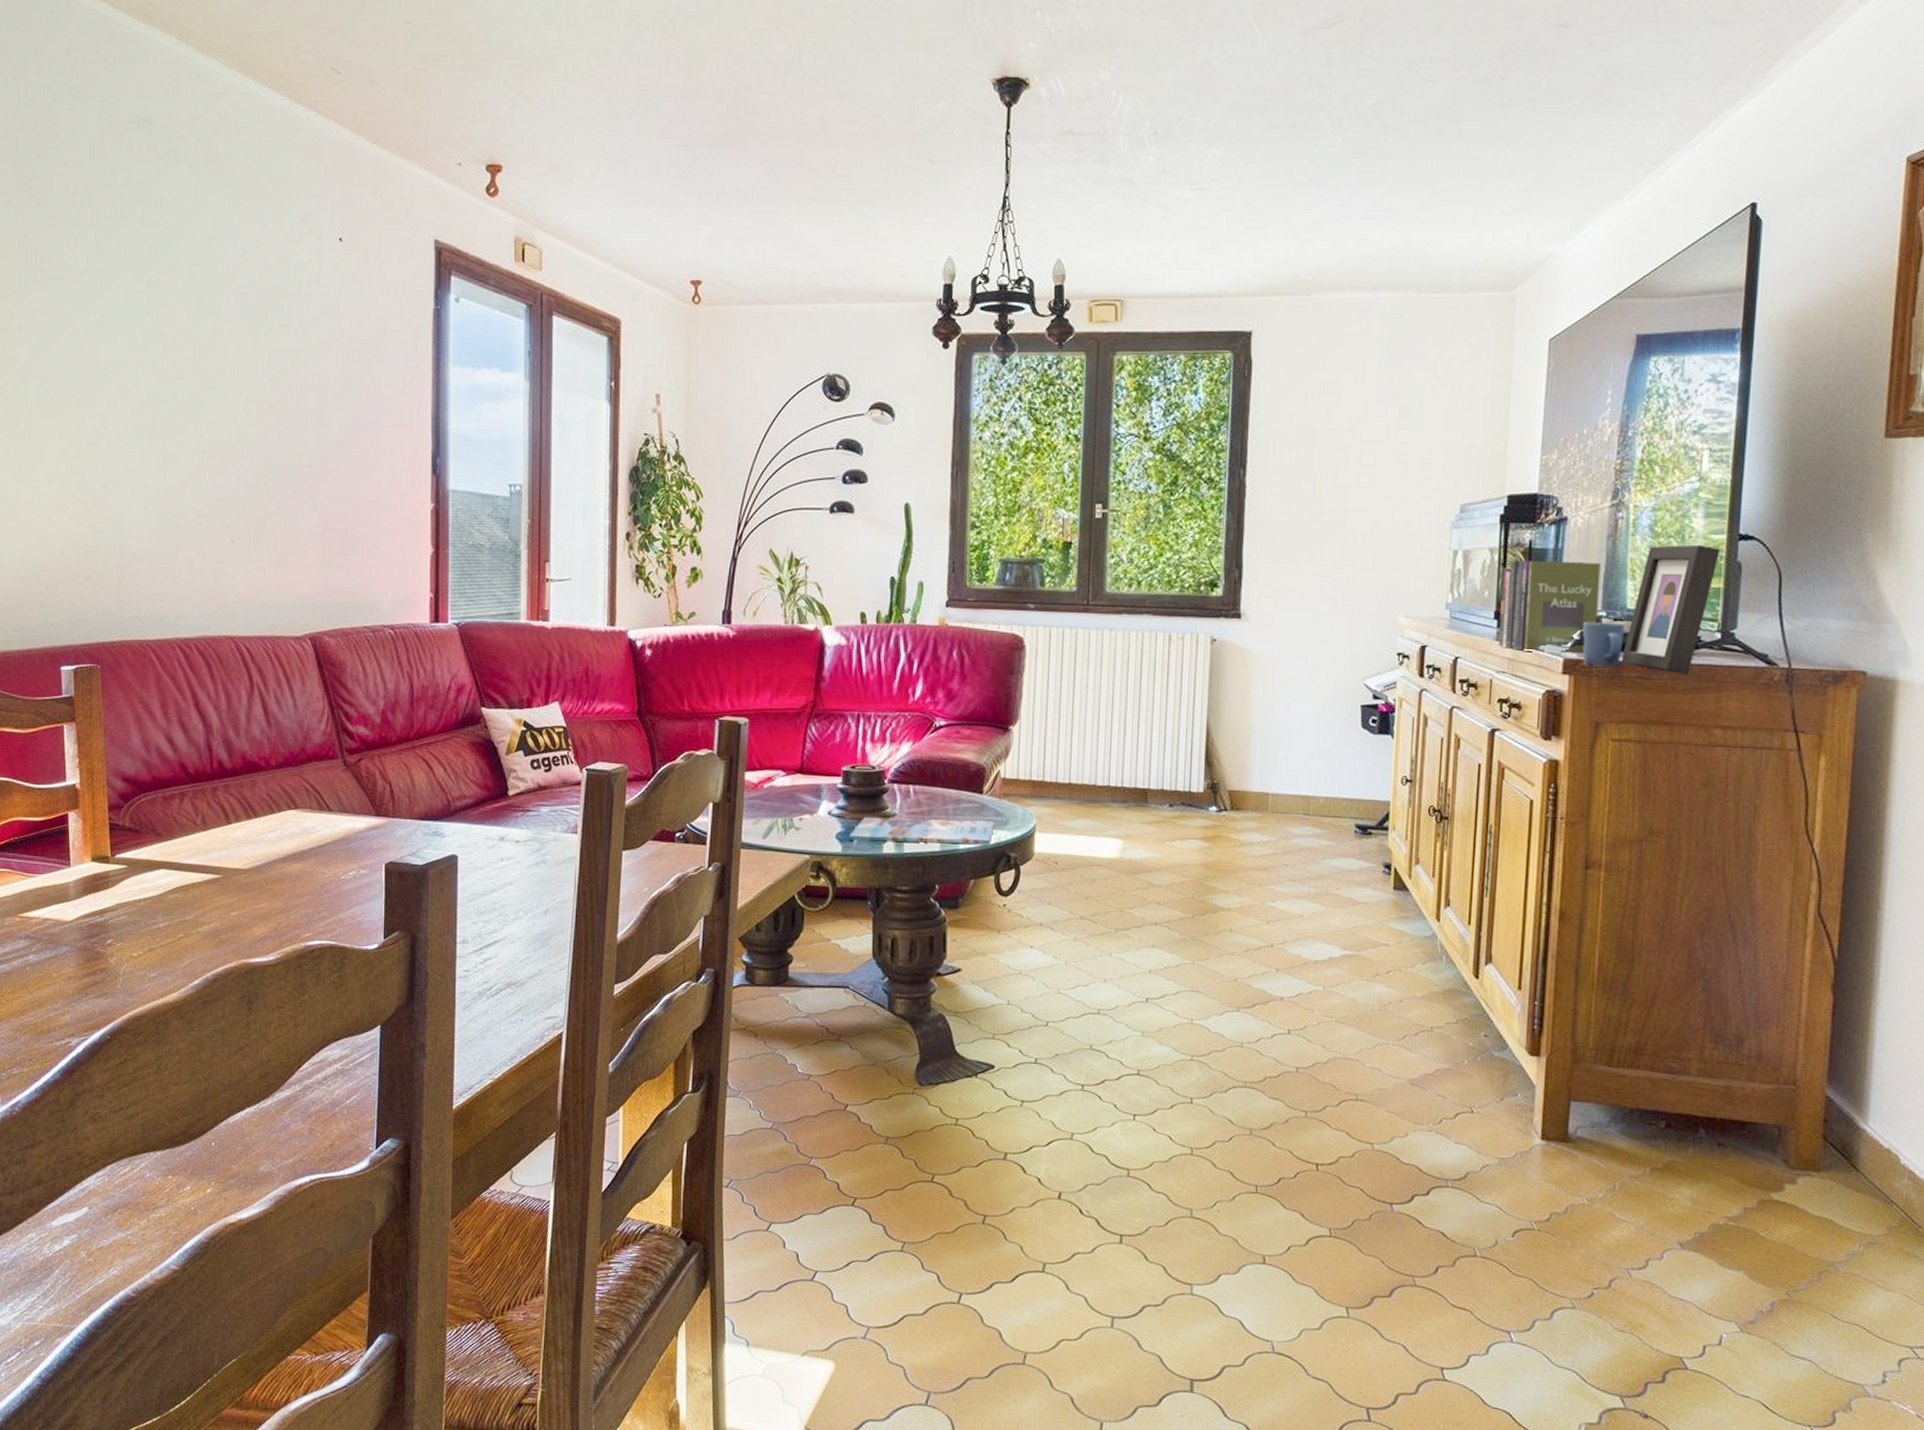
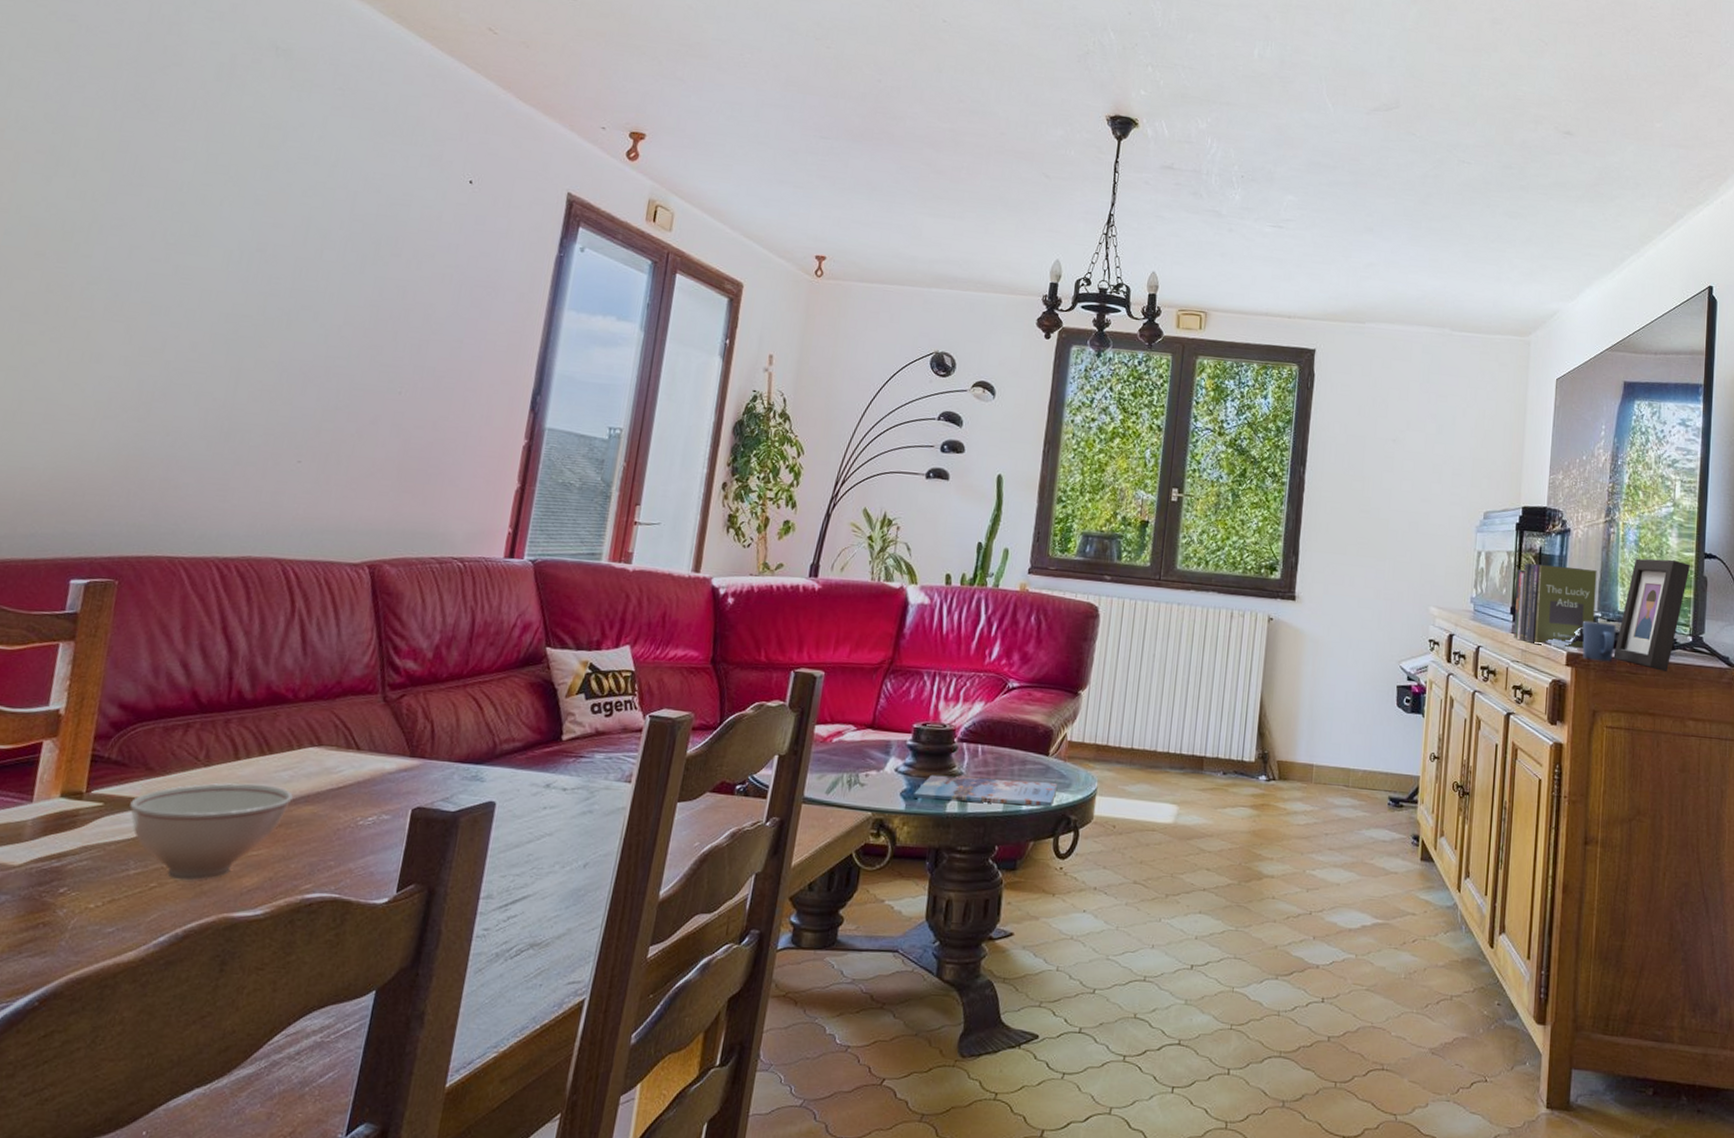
bowl: none [149,844,281,932] -> present [129,783,293,881]

